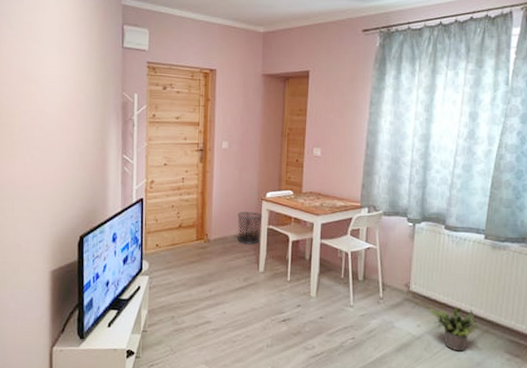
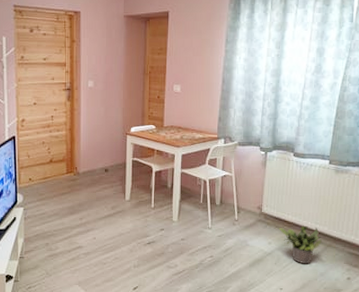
trash can: present [237,211,263,244] -> none [104,145,128,175]

